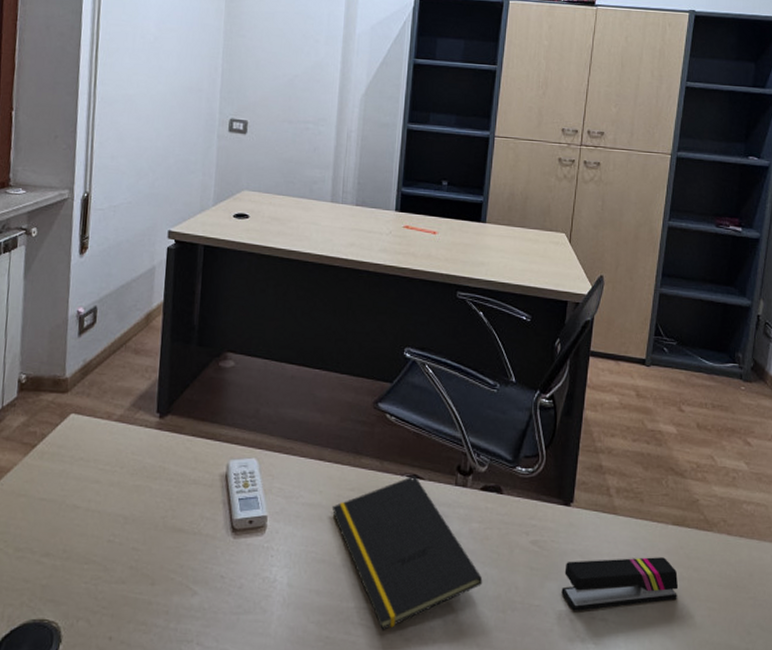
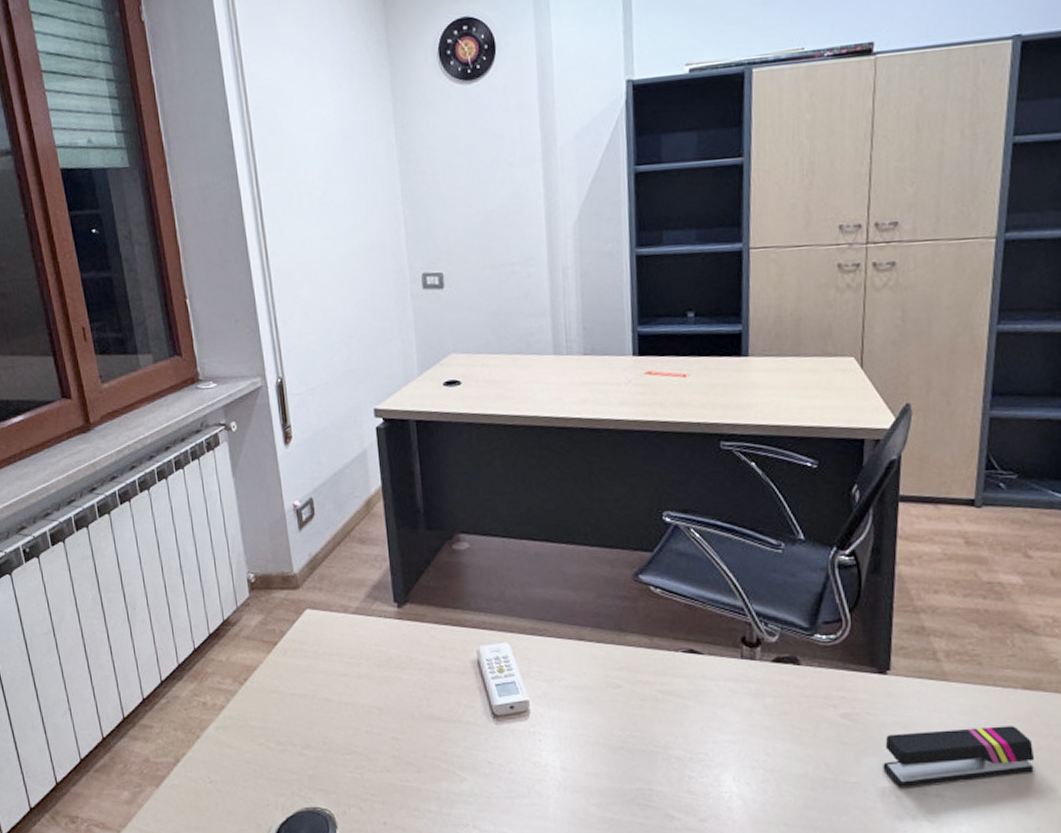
notepad: present [331,476,483,630] -> none [599,651,785,811]

